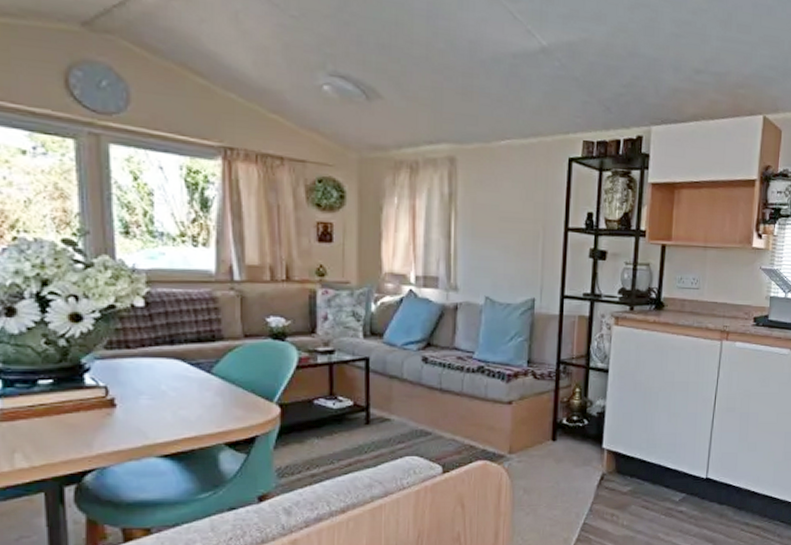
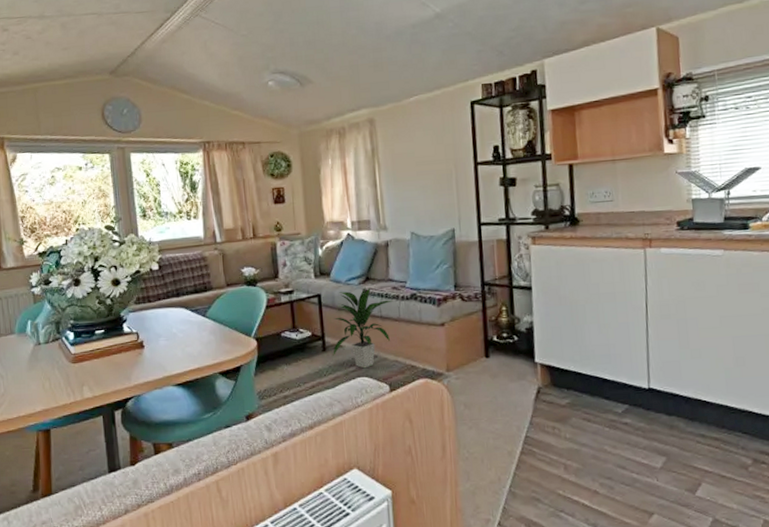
indoor plant: none [378,353,456,447] -> present [333,286,393,369]

